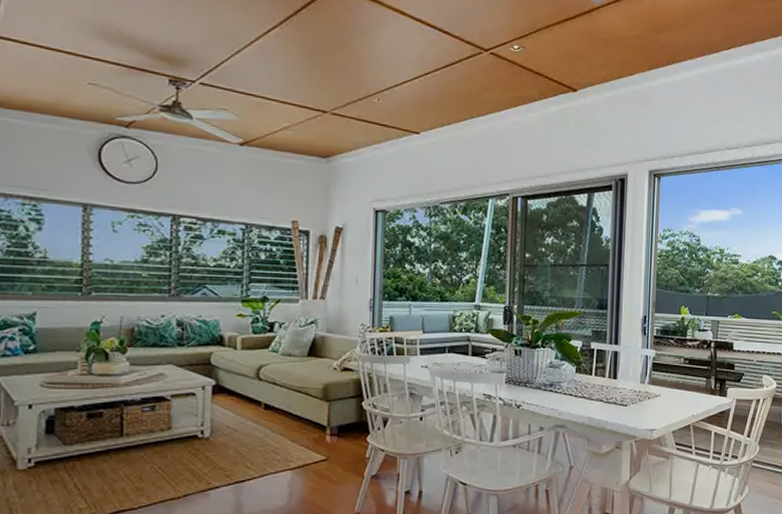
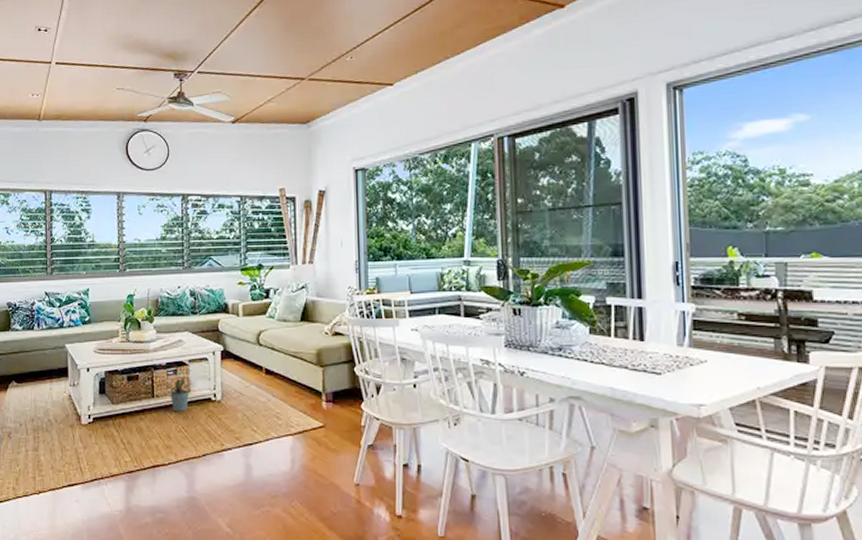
potted plant: none [139,413,174,451] -> present [165,376,192,412]

